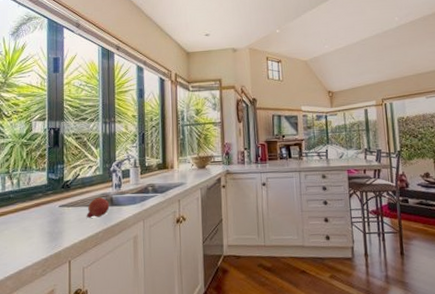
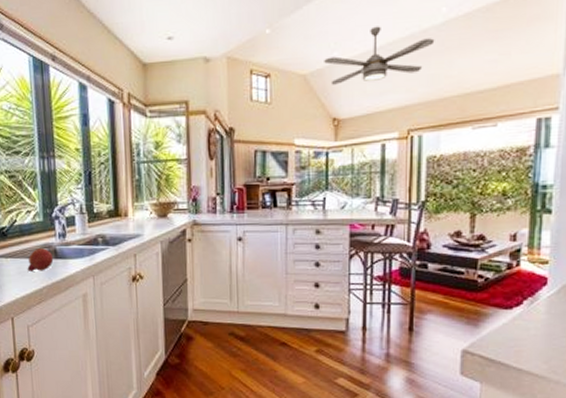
ceiling fan: none [319,28,393,68] -> present [324,26,435,85]

